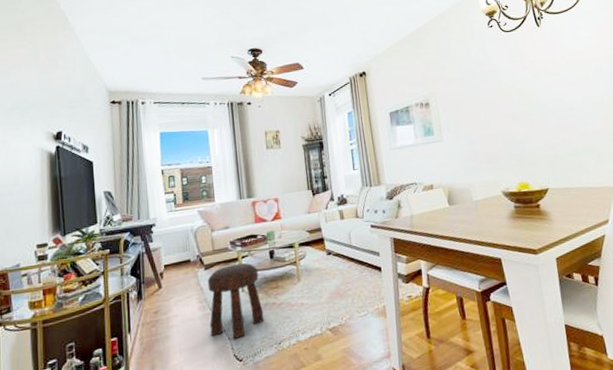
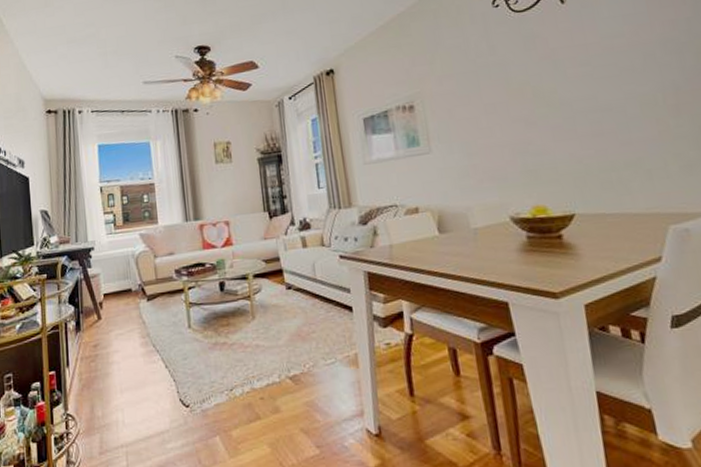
stool: present [207,263,264,339] -> none [150,295,214,381]

